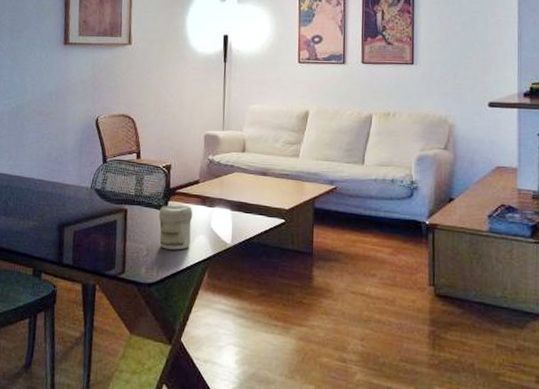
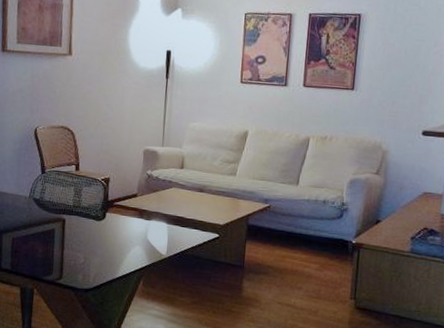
jar: present [158,204,193,250] -> none [96,216,130,259]

